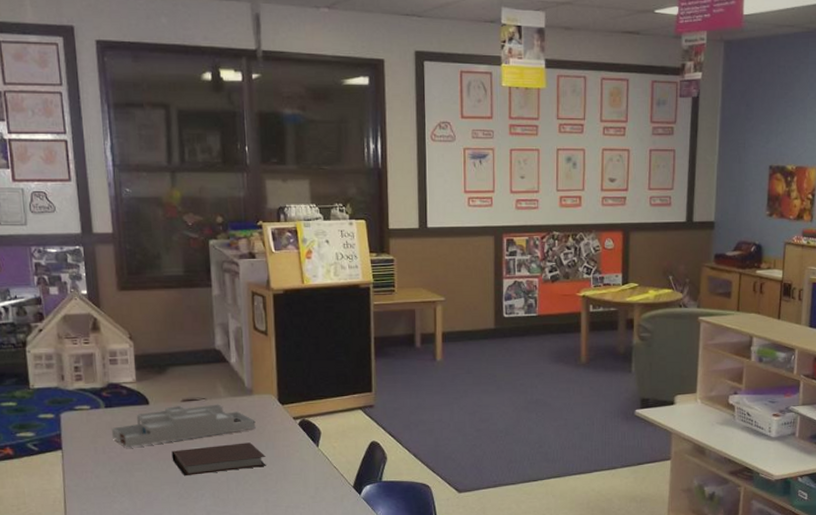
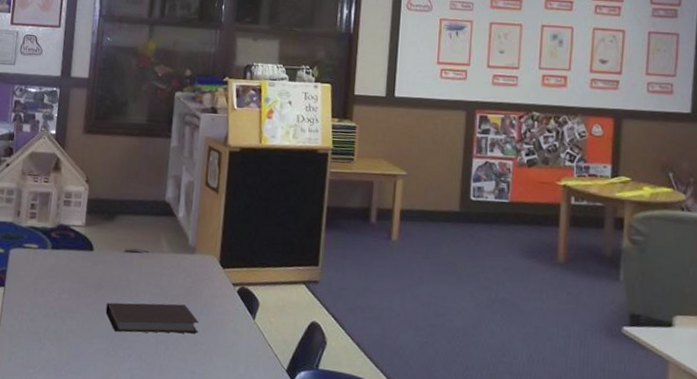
desk organizer: present [111,404,256,448] -> none [52,255,194,294]

